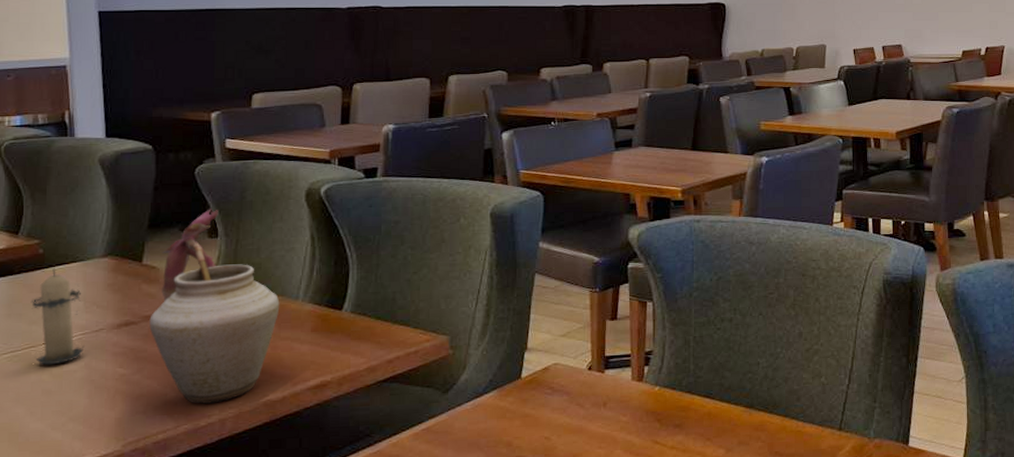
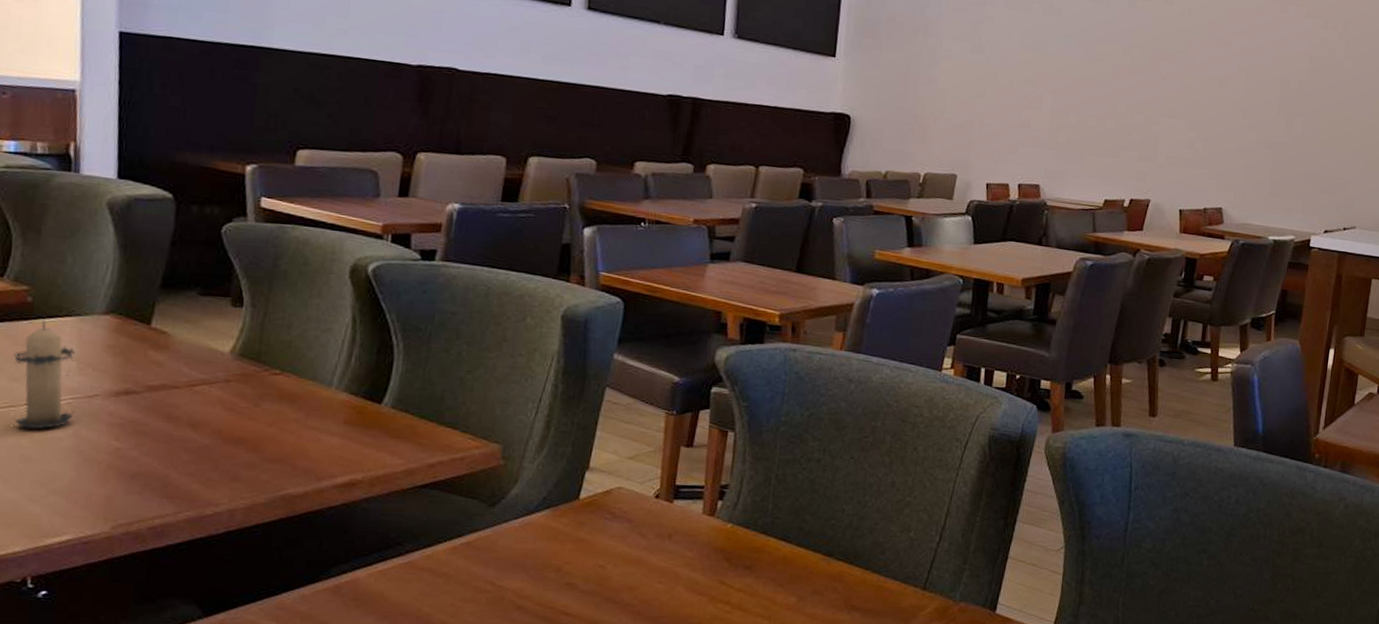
vase: present [149,209,280,404] -> none [153,274,310,491]

